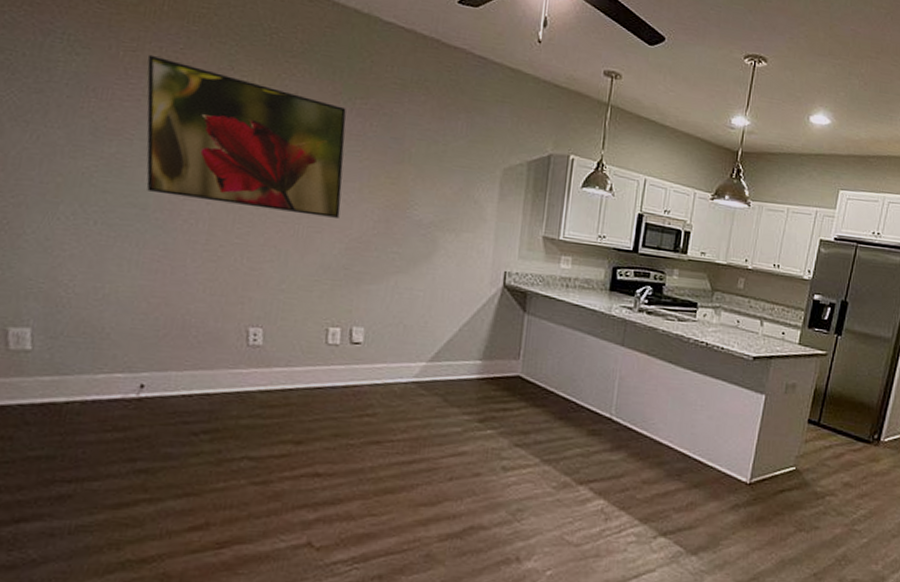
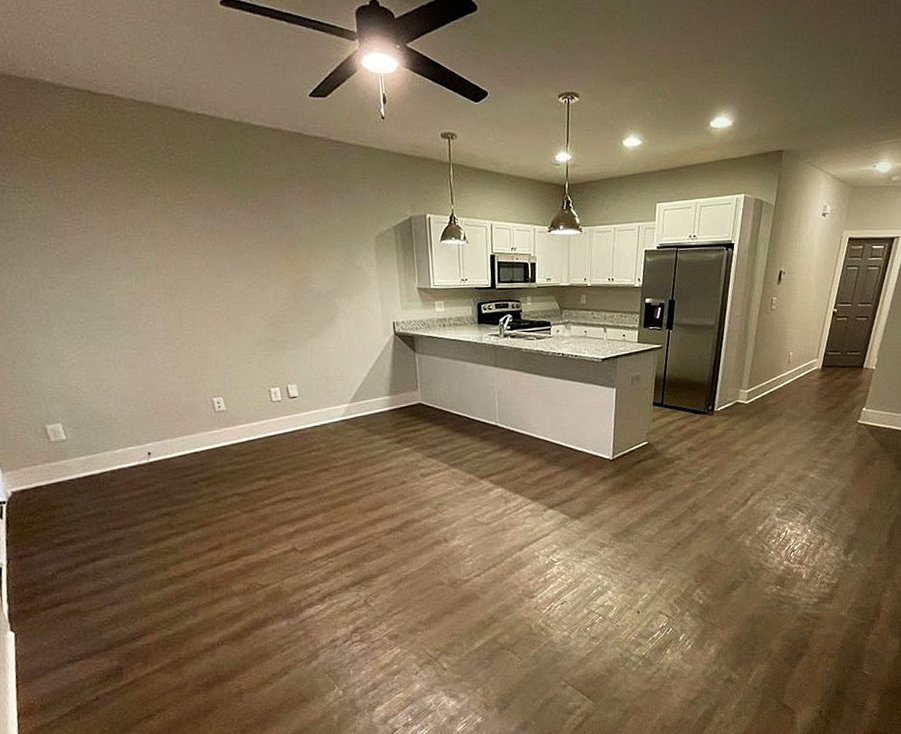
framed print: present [146,54,346,218] -> none [81,192,258,305]

